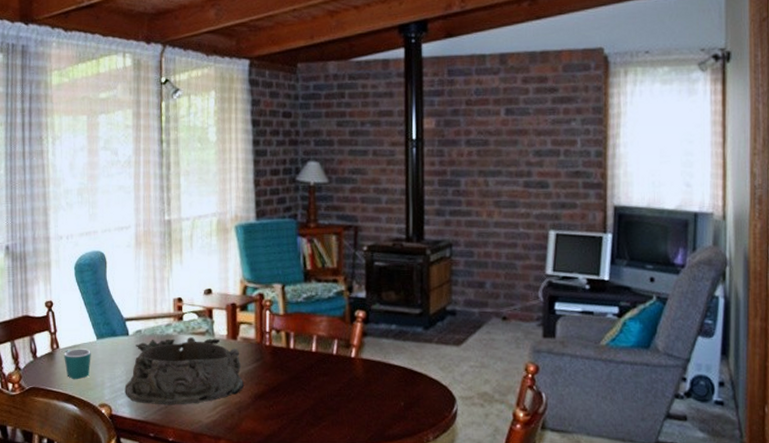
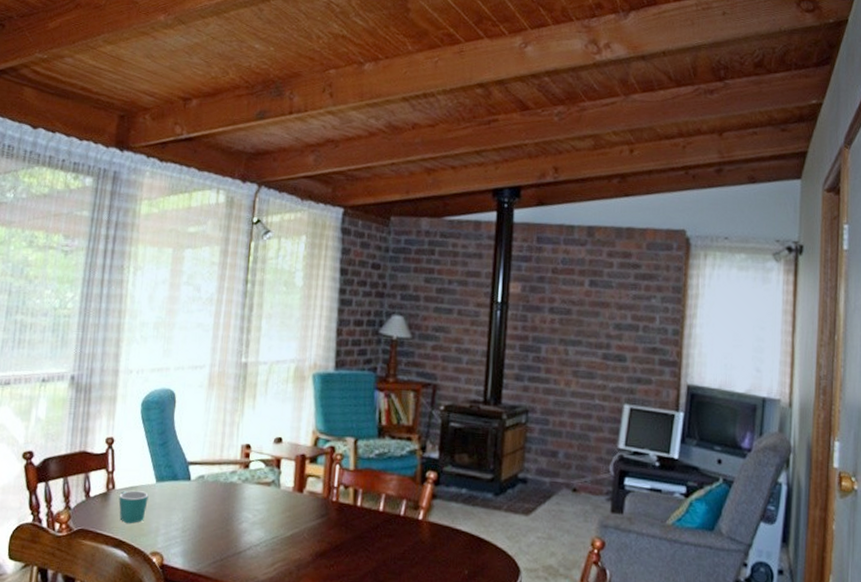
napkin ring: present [124,337,244,405] -> none [179,486,306,559]

